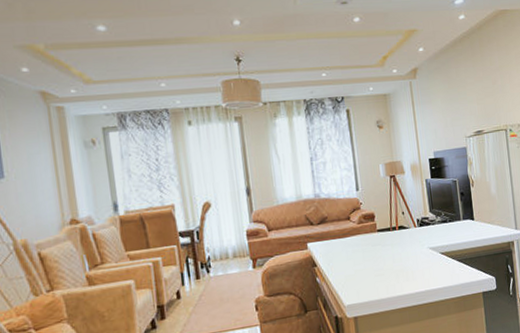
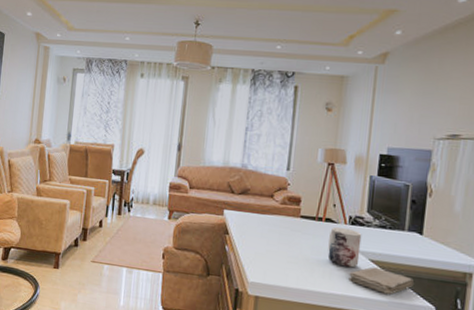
mug: none [404,230,433,266] -> present [327,227,362,268]
washcloth: none [427,257,477,279] -> present [348,267,415,295]

